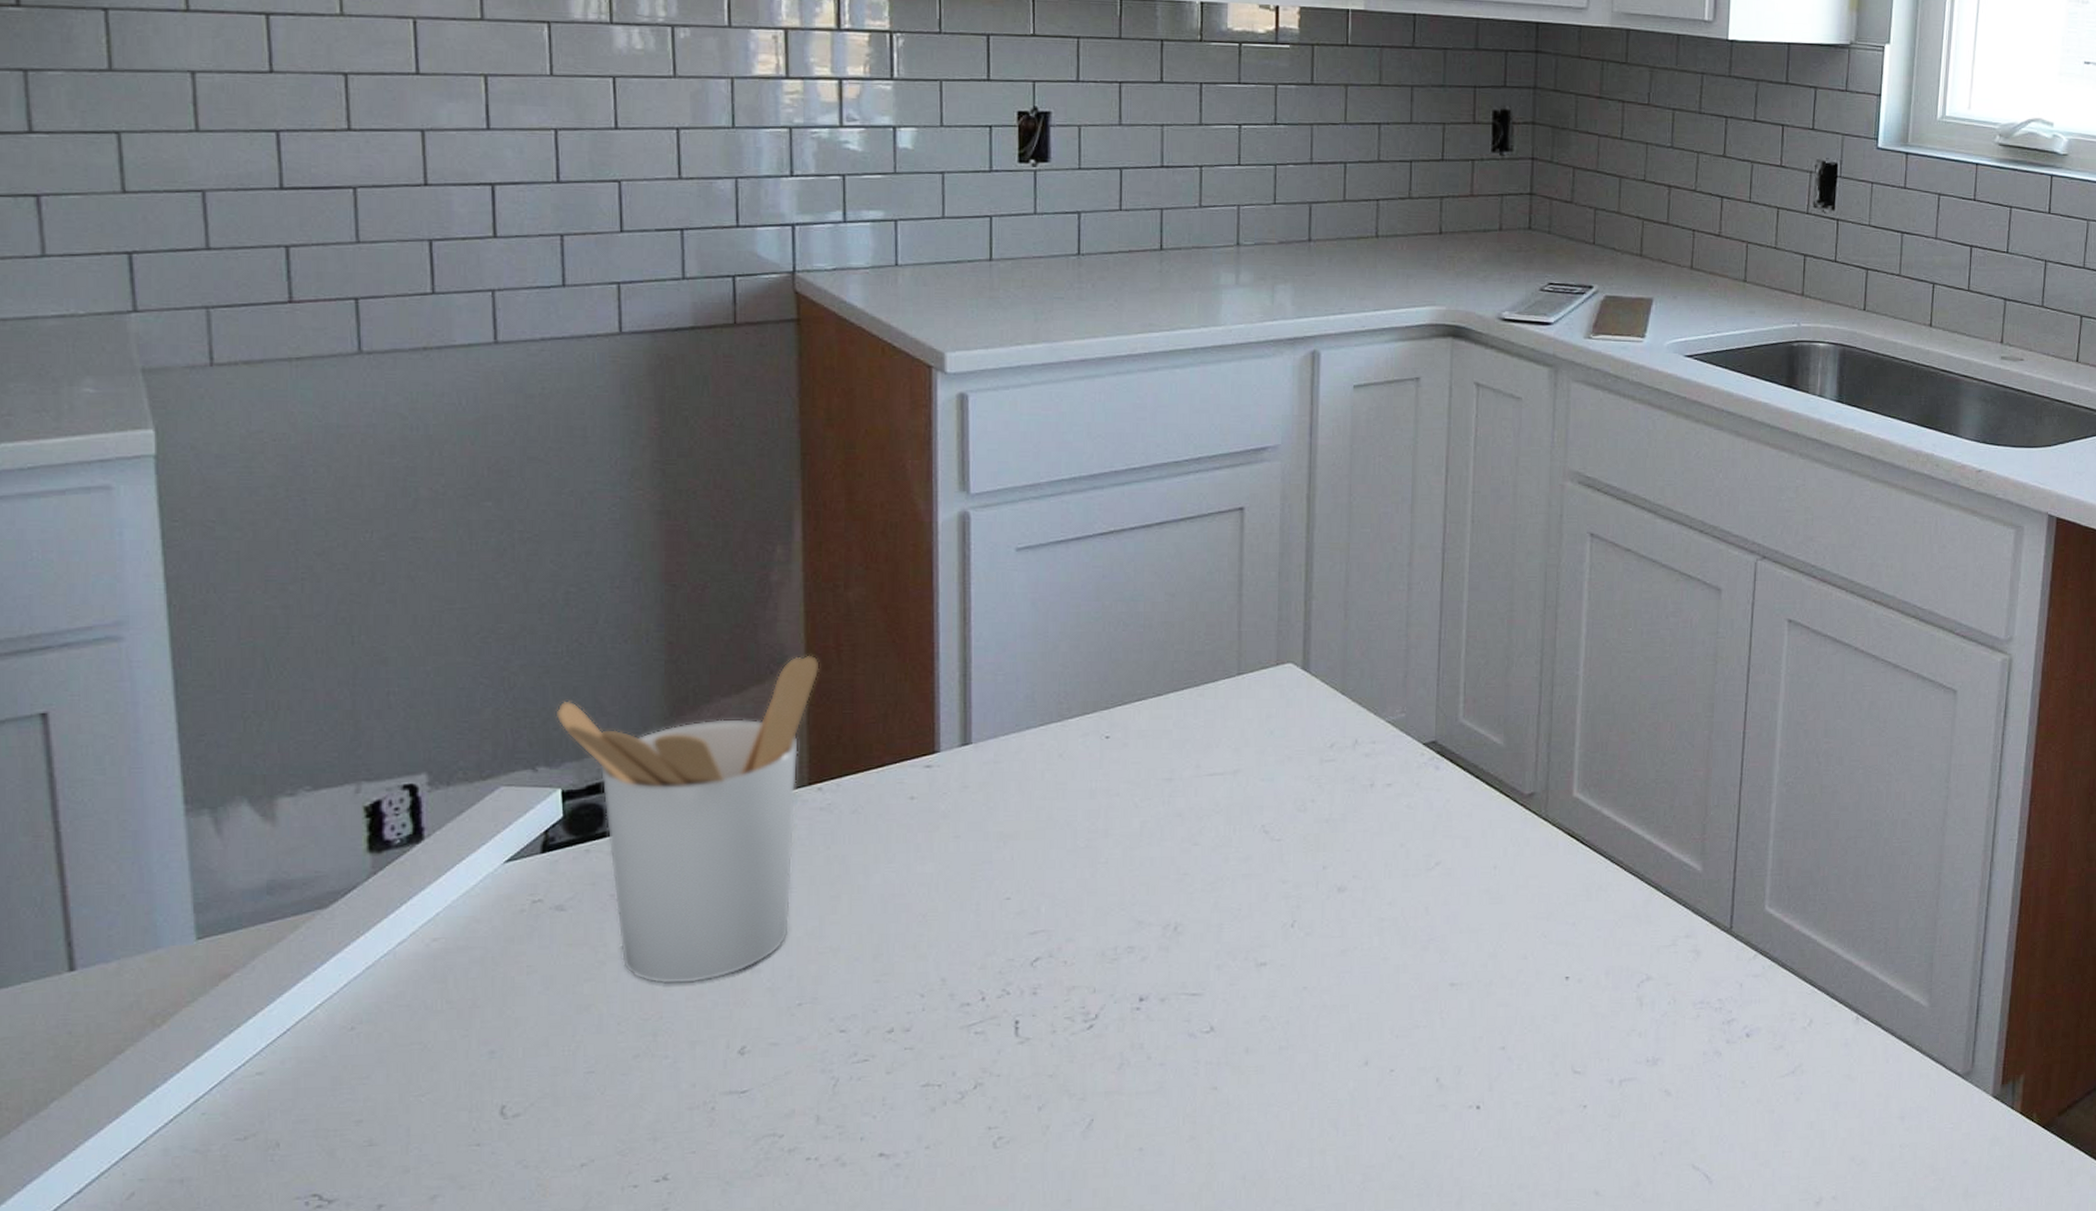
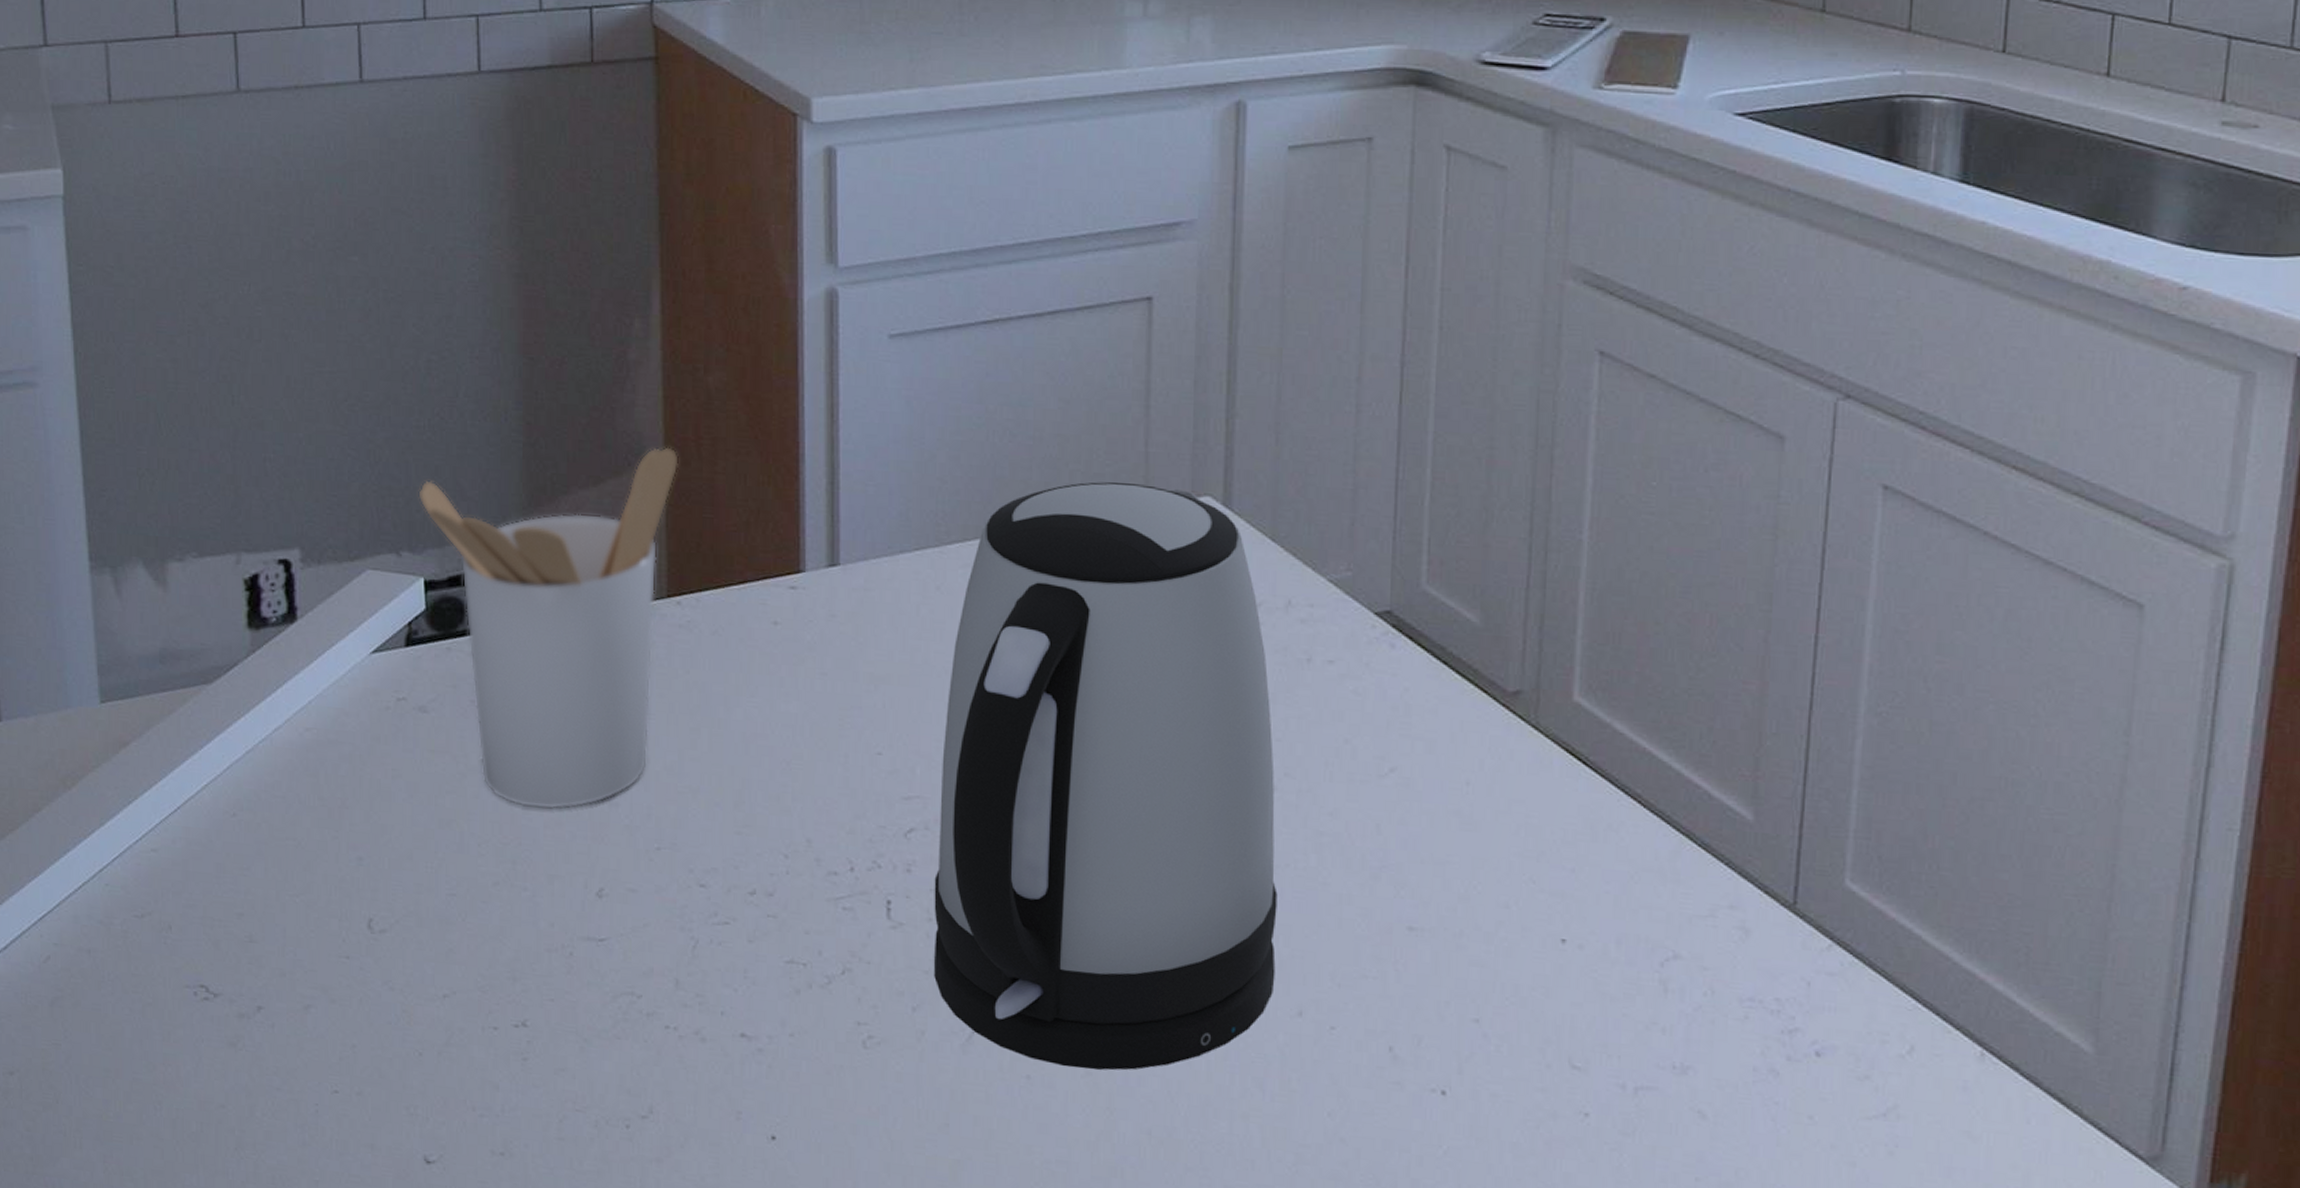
kettle: none [1057,658,1348,1136] -> present [934,482,1278,1071]

